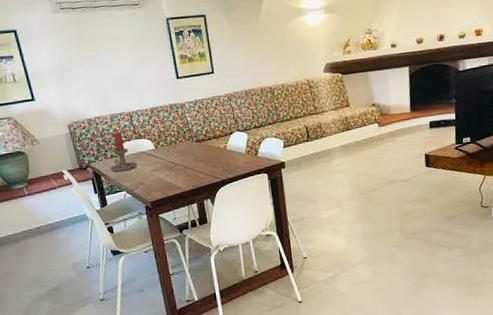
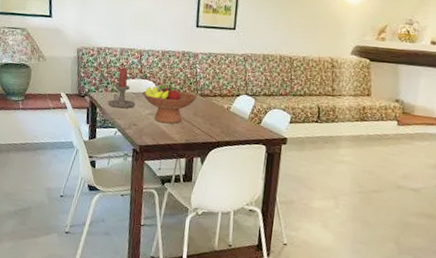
fruit bowl: none [140,139,194,176] -> present [142,84,198,124]

